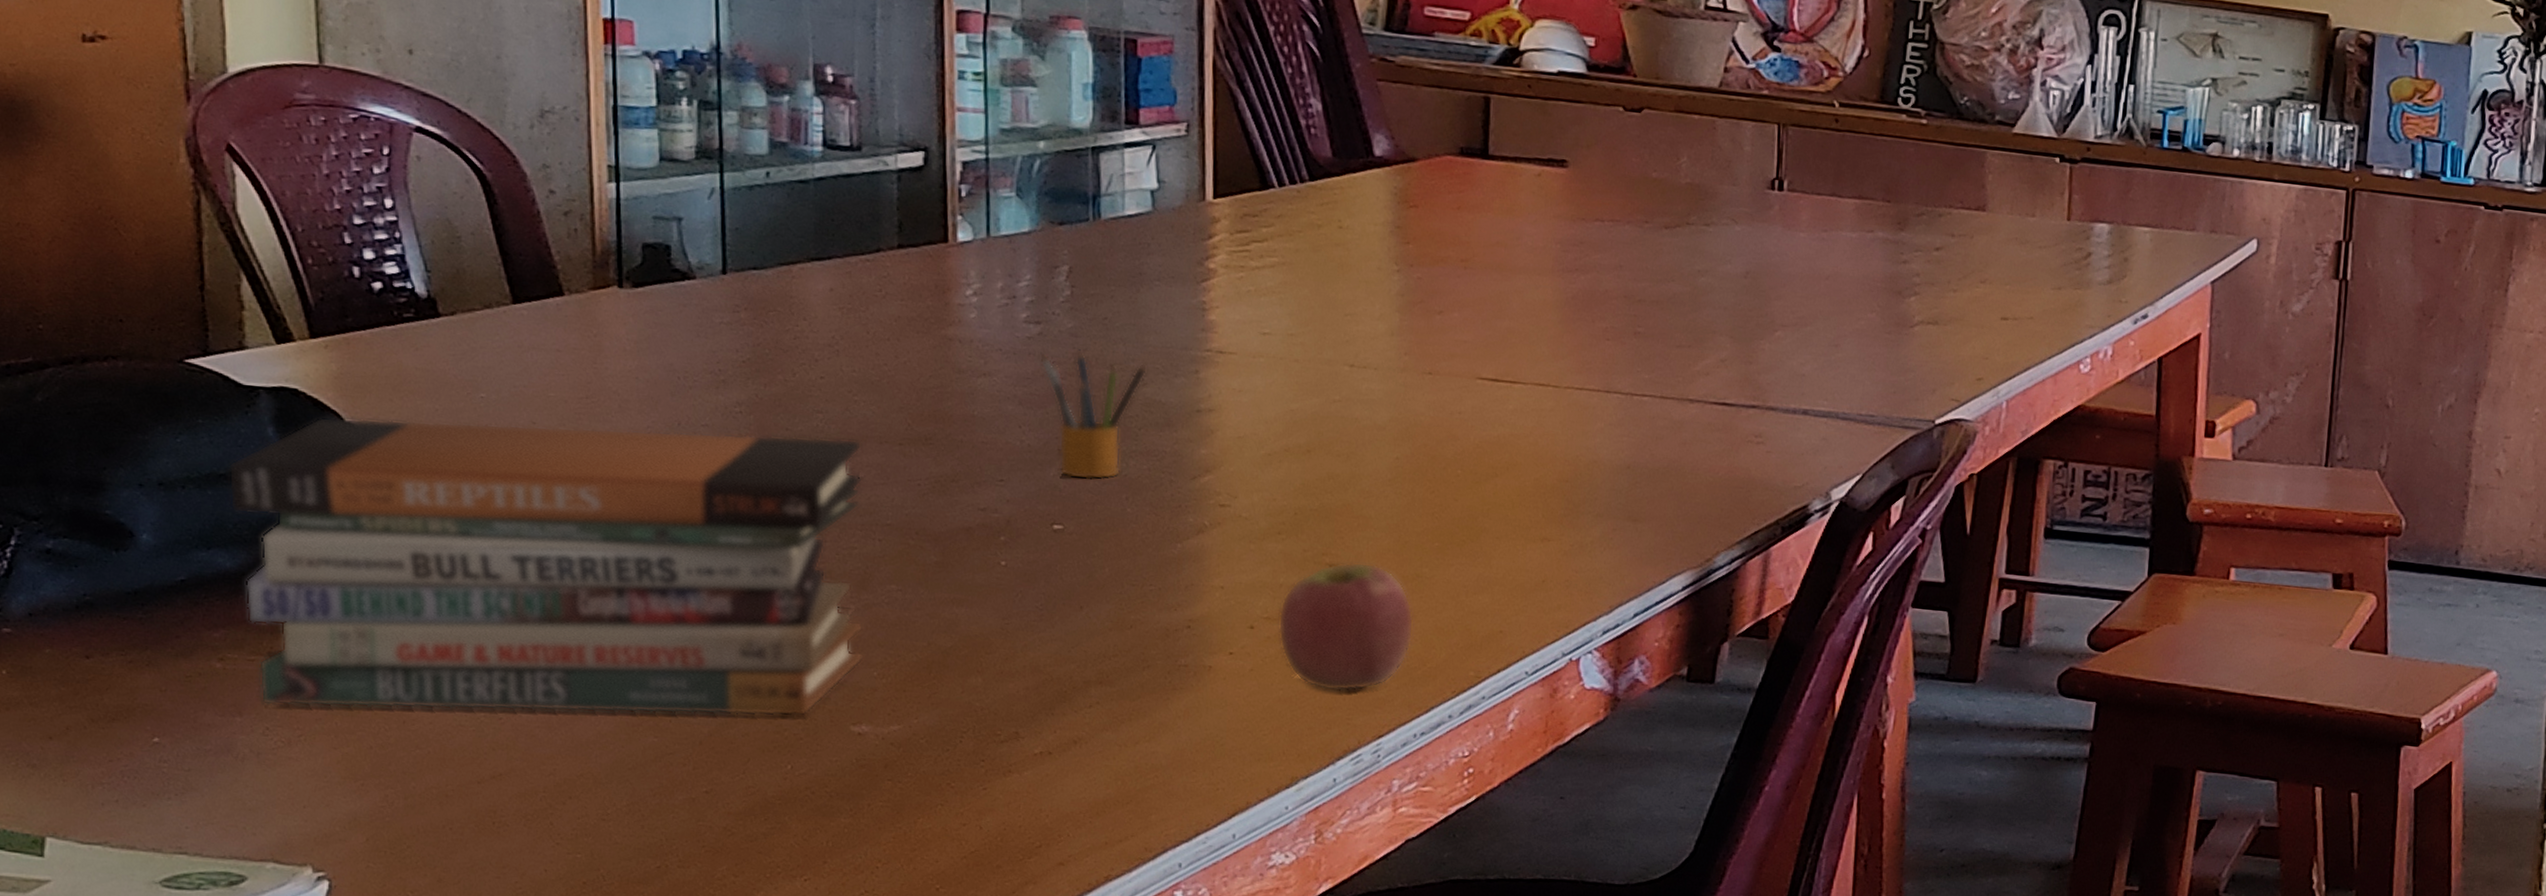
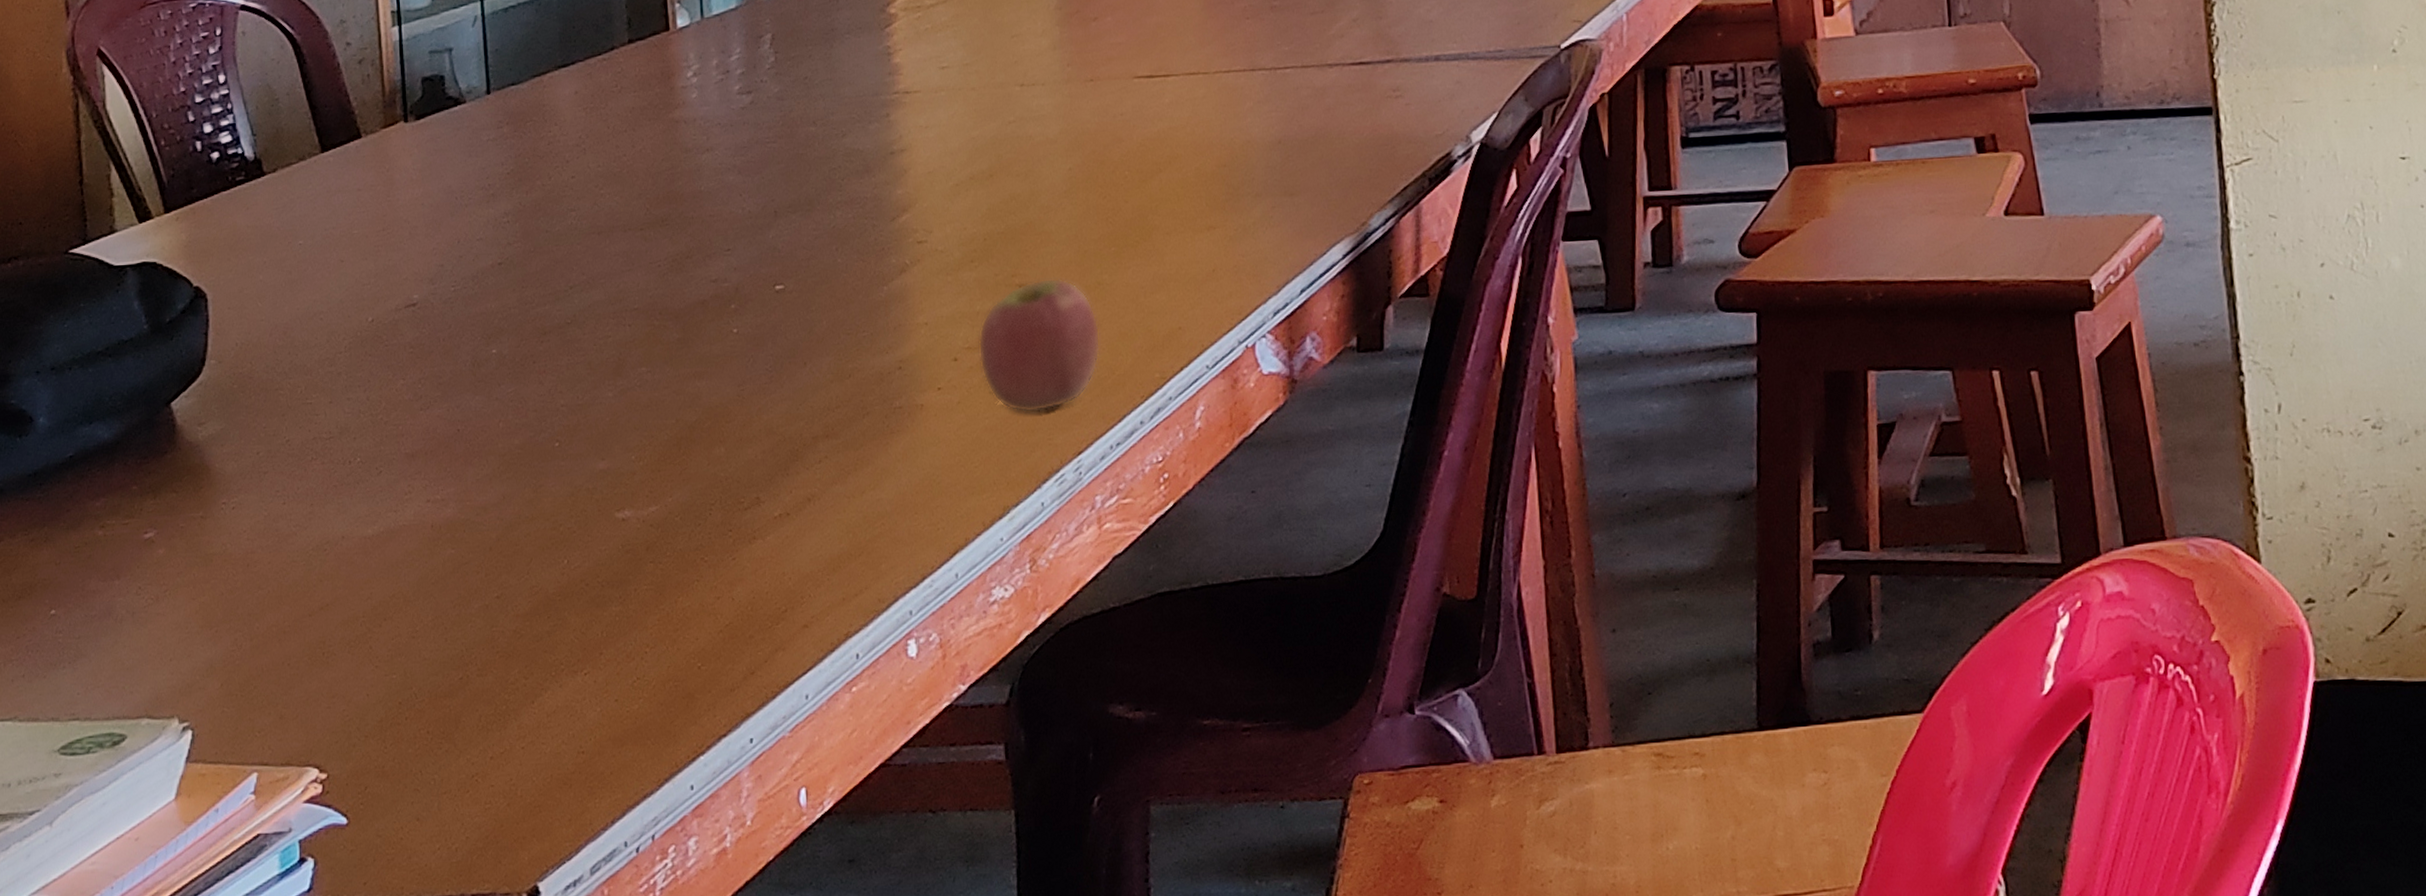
book stack: present [228,416,864,717] -> none [105,231,623,565]
pencil box: present [1039,349,1148,480] -> none [752,111,846,238]

